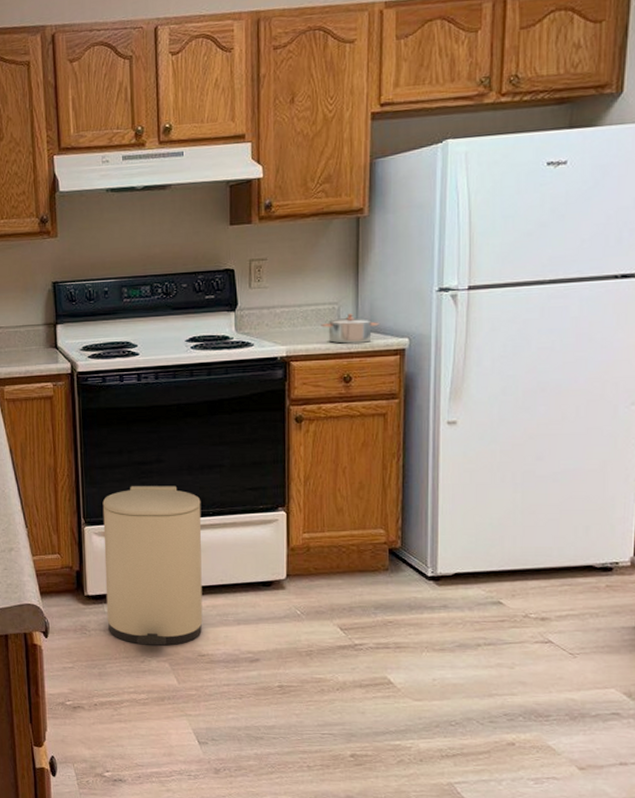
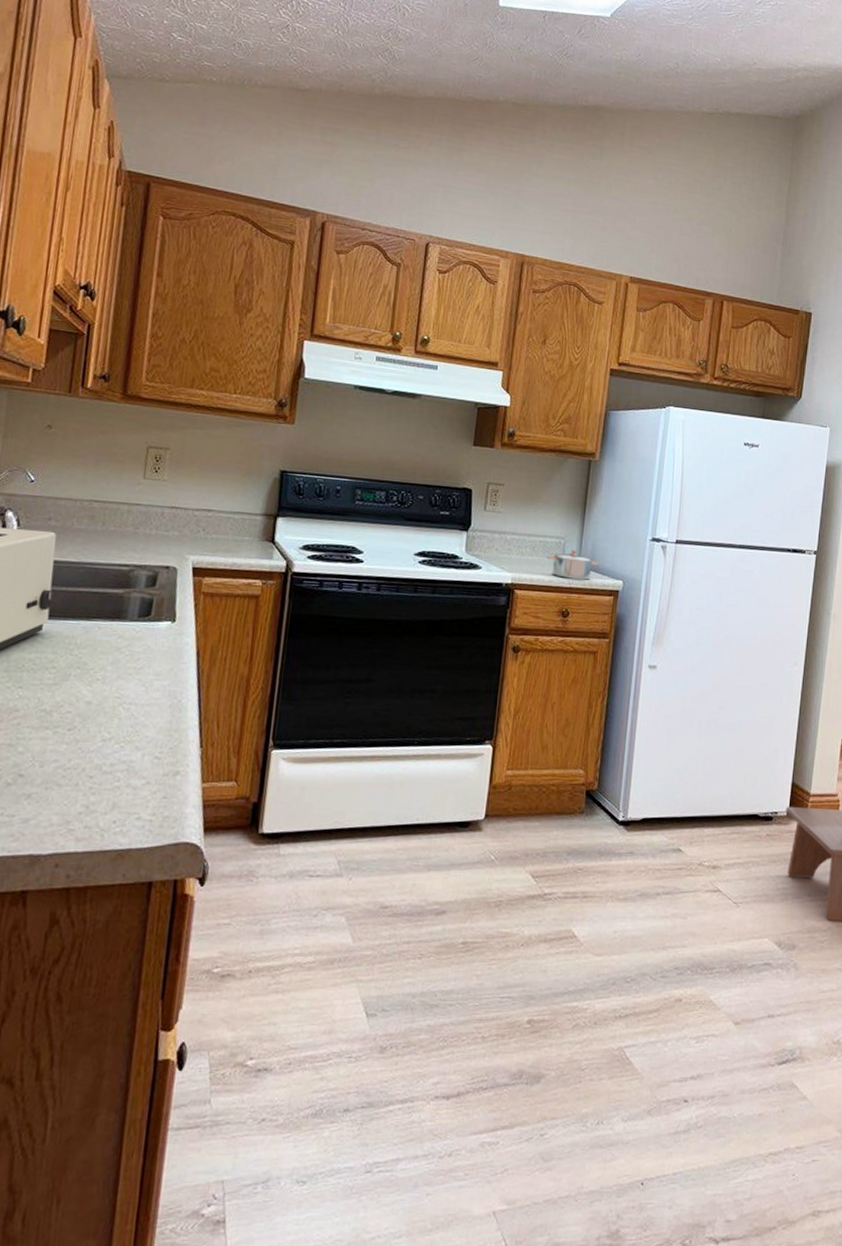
pedal bin: present [102,486,203,646] -> none [281,706,407,896]

